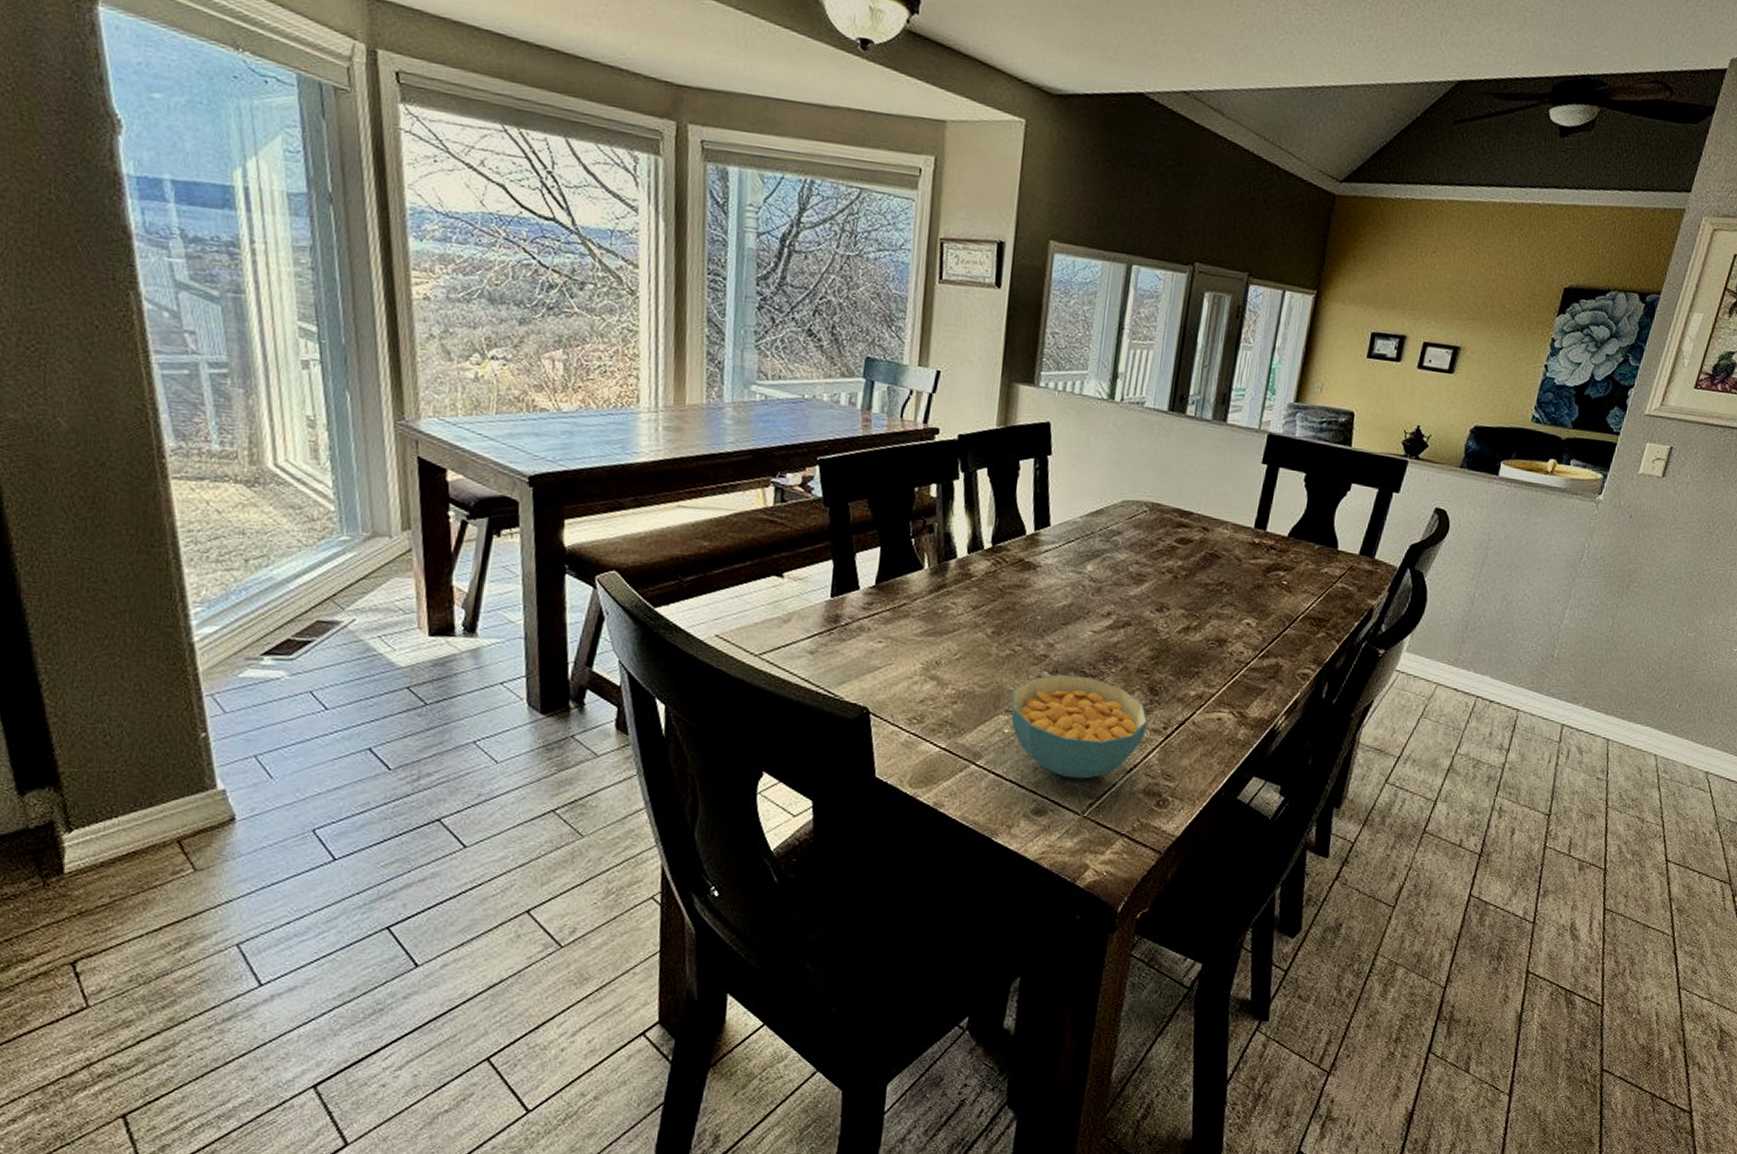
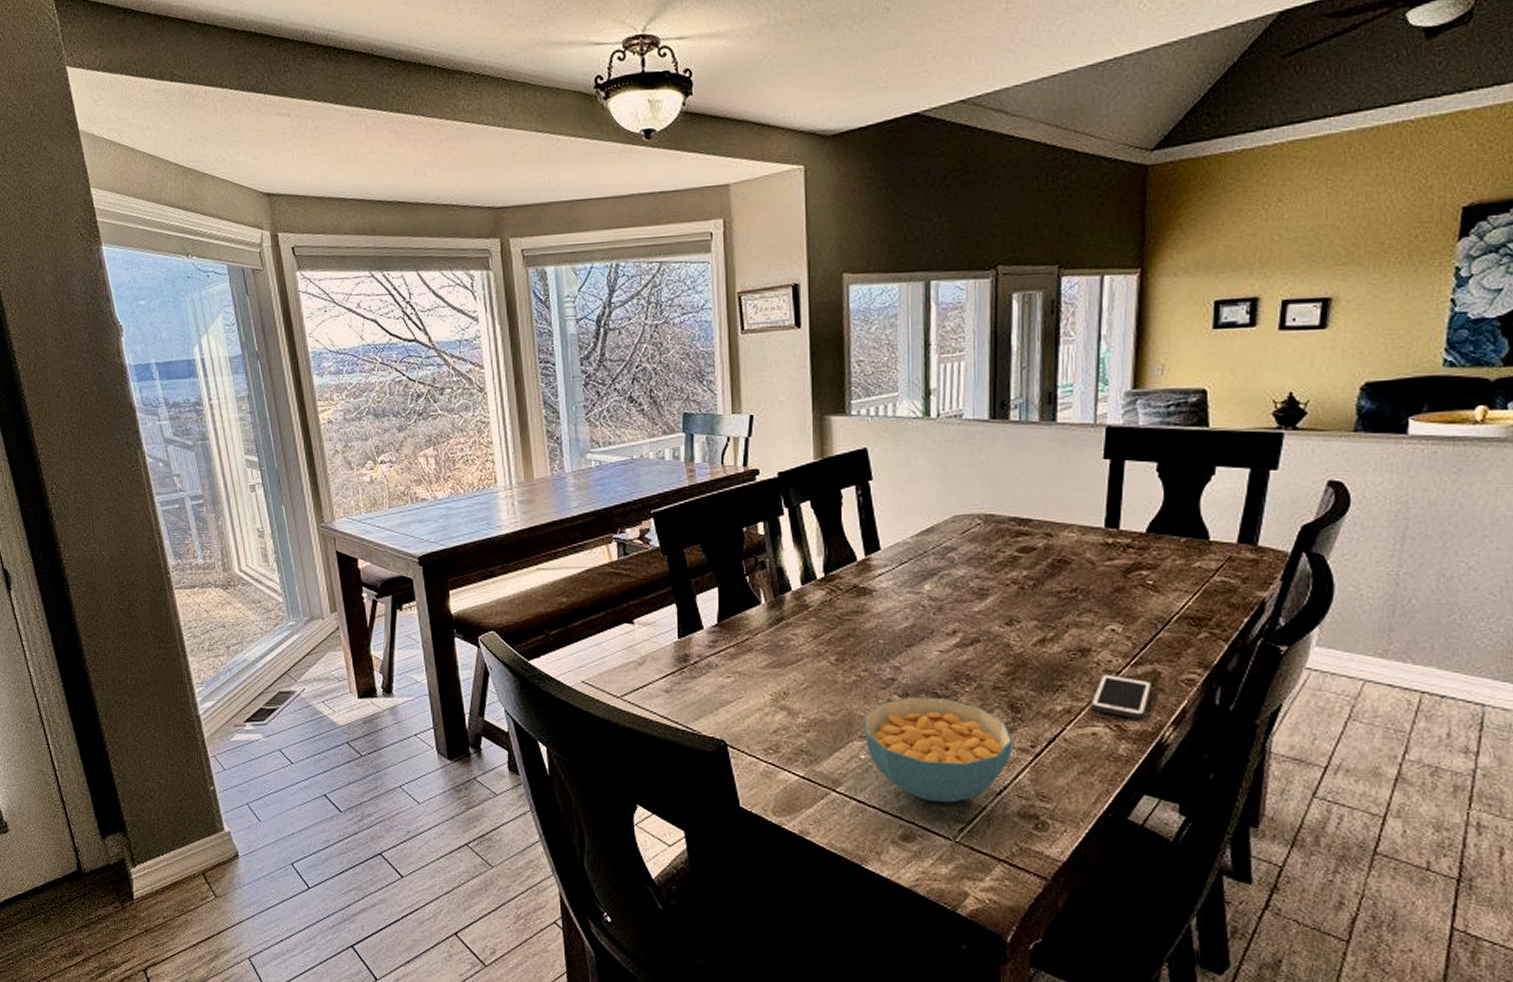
cell phone: none [1219,663,1274,707] -> present [1091,673,1153,718]

